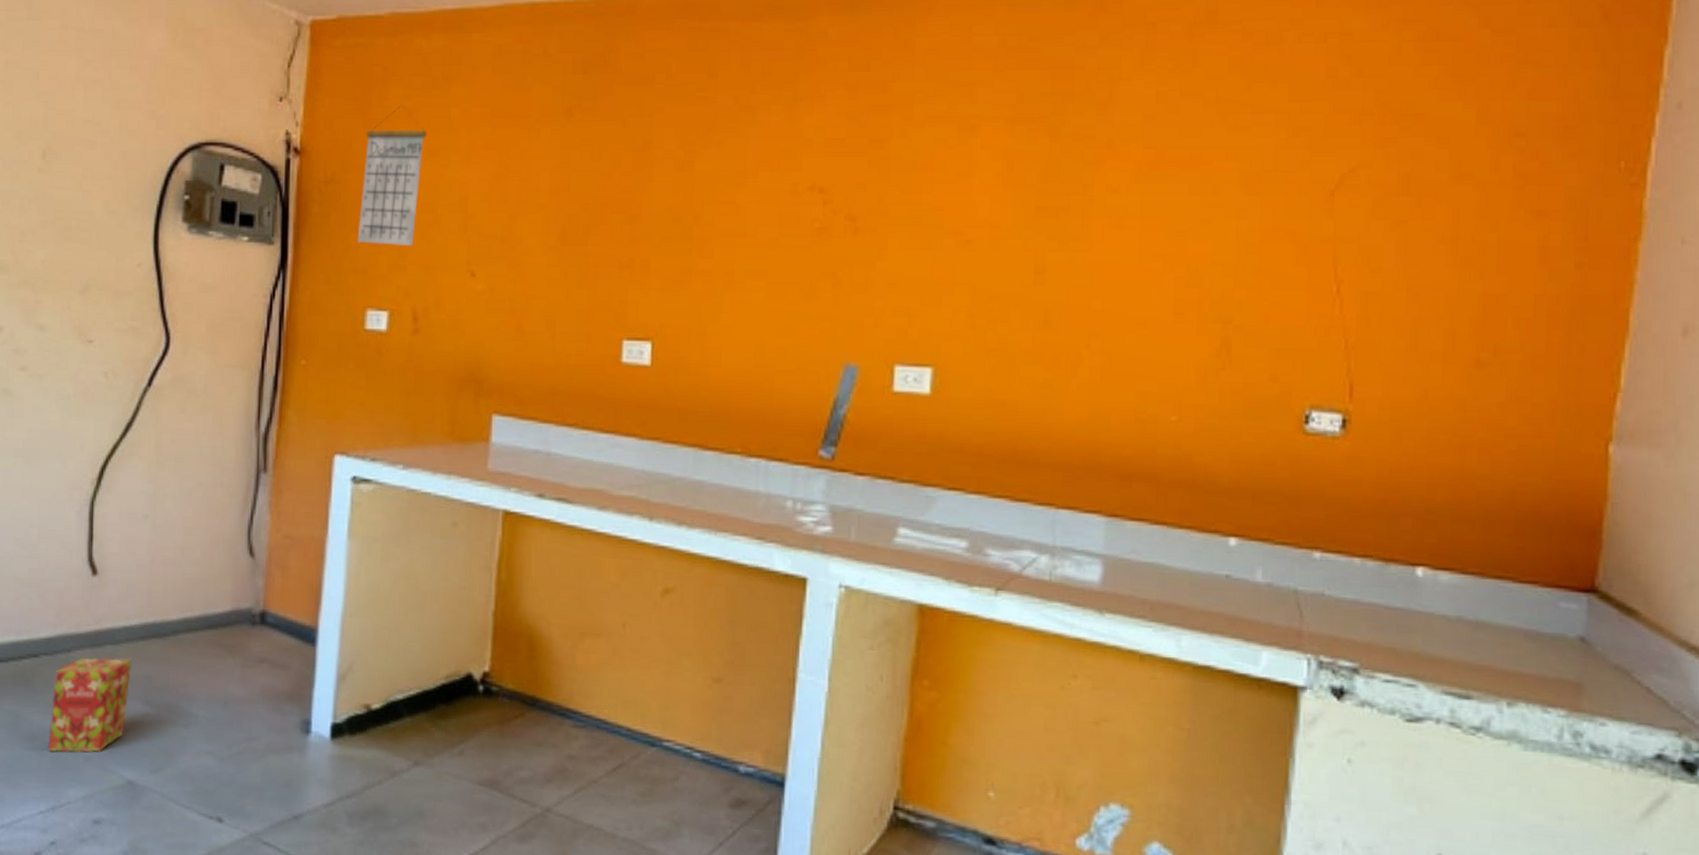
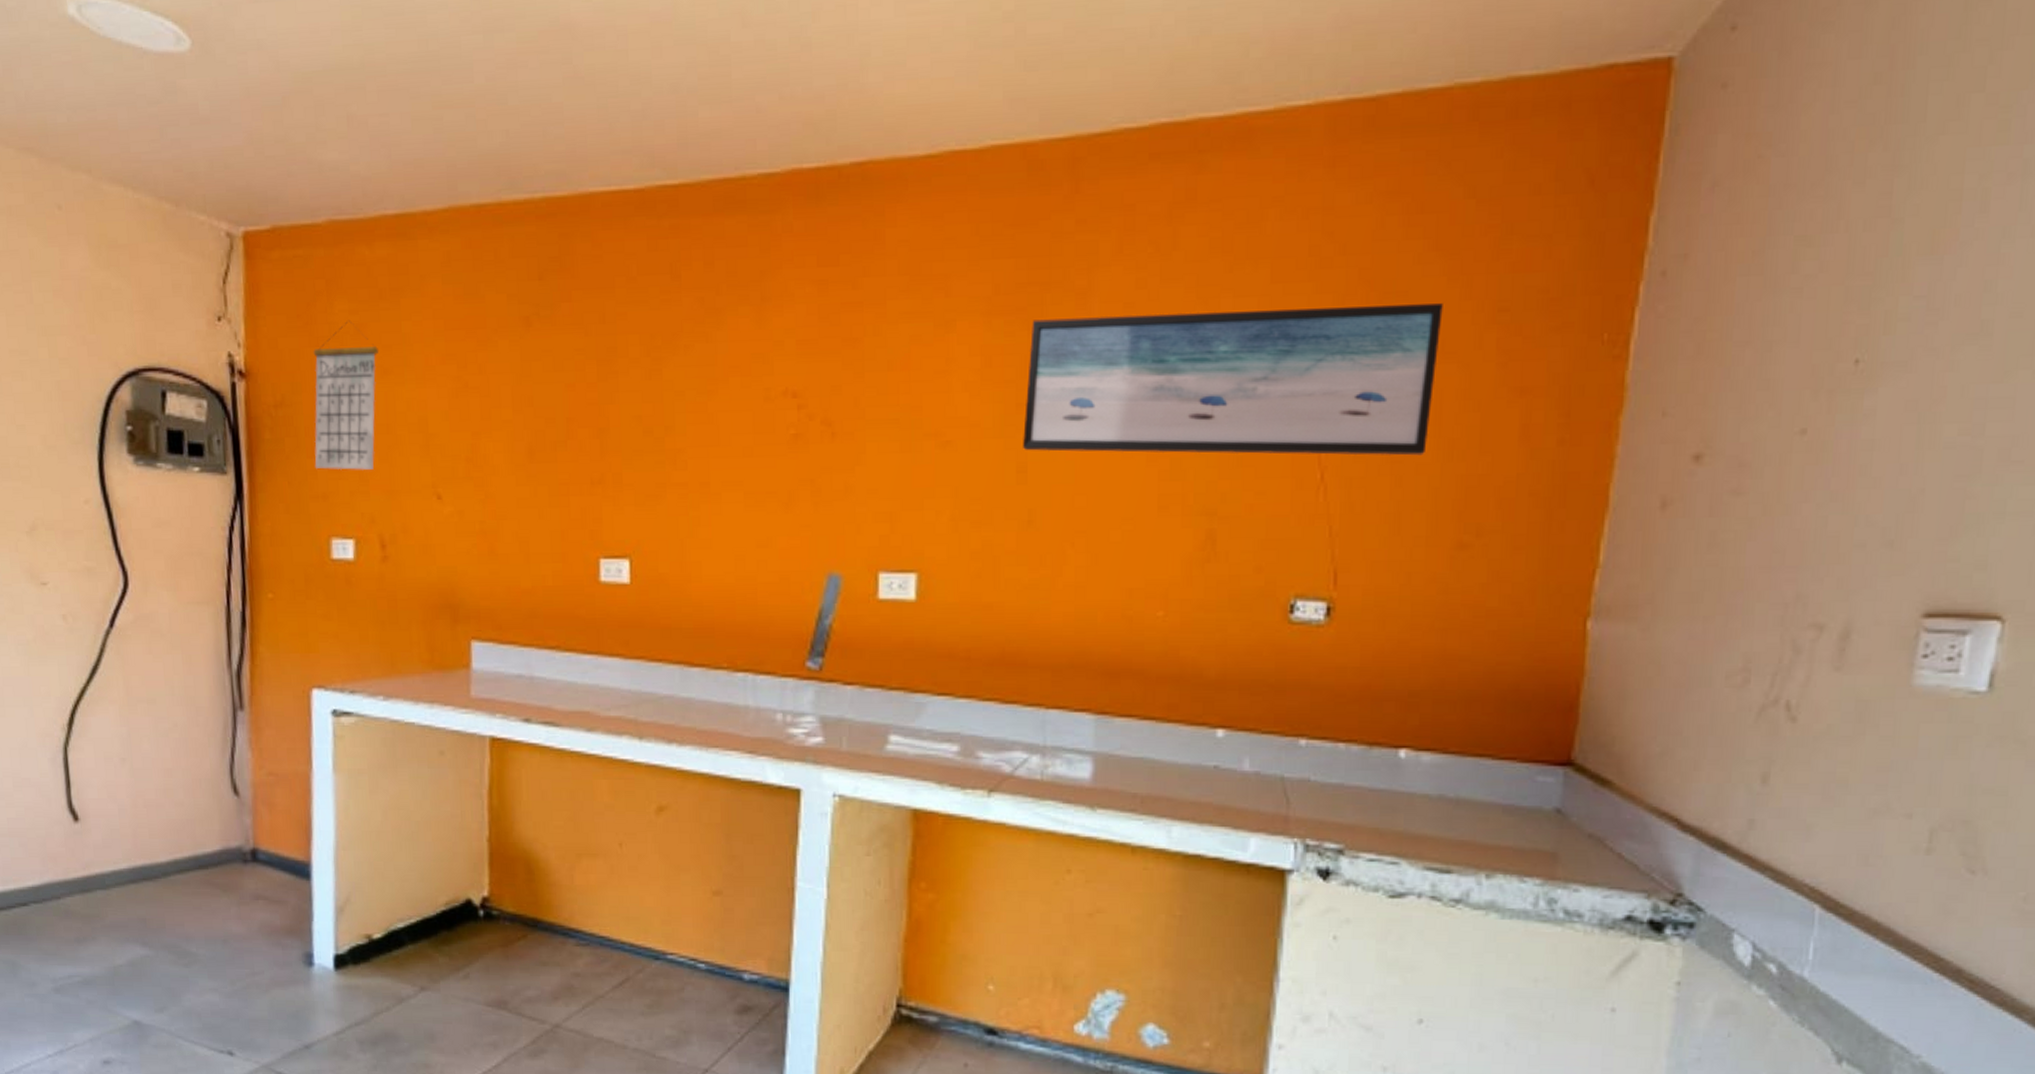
cardboard box: present [47,657,131,753] -> none [47,902,126,998]
wall art: none [1042,127,1459,273] -> present [1023,303,1443,456]

